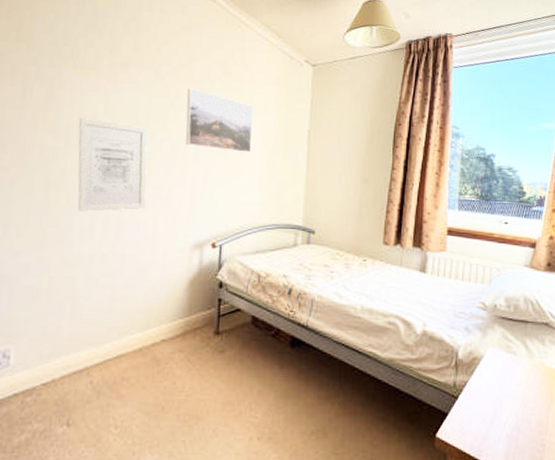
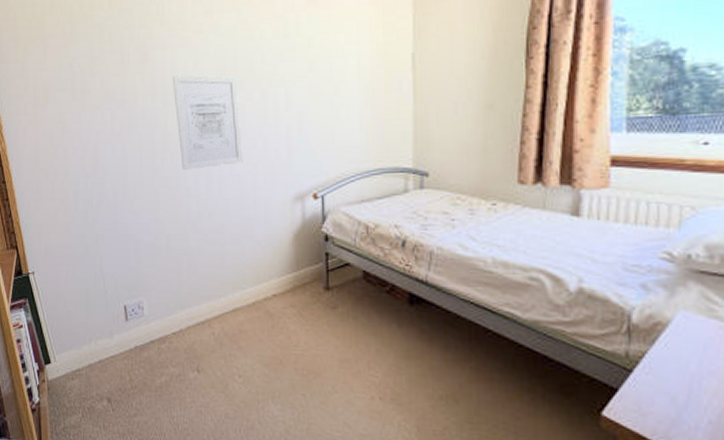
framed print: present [185,88,253,154] -> none [271,25,347,91]

